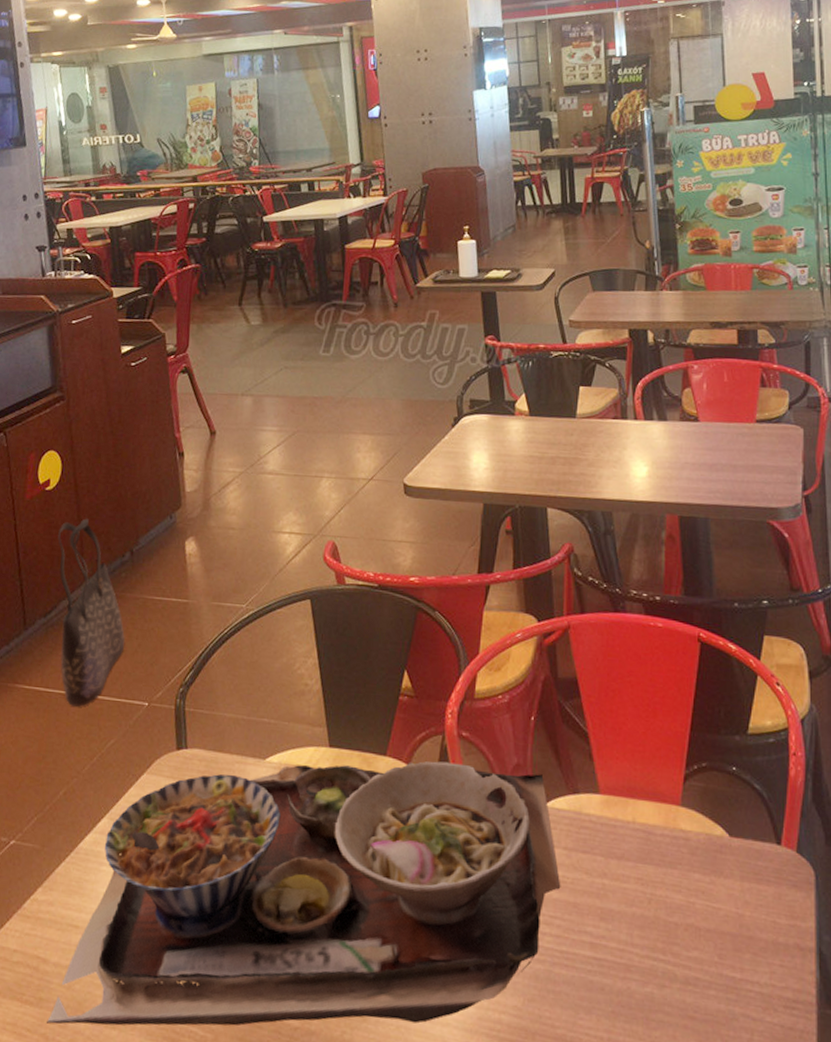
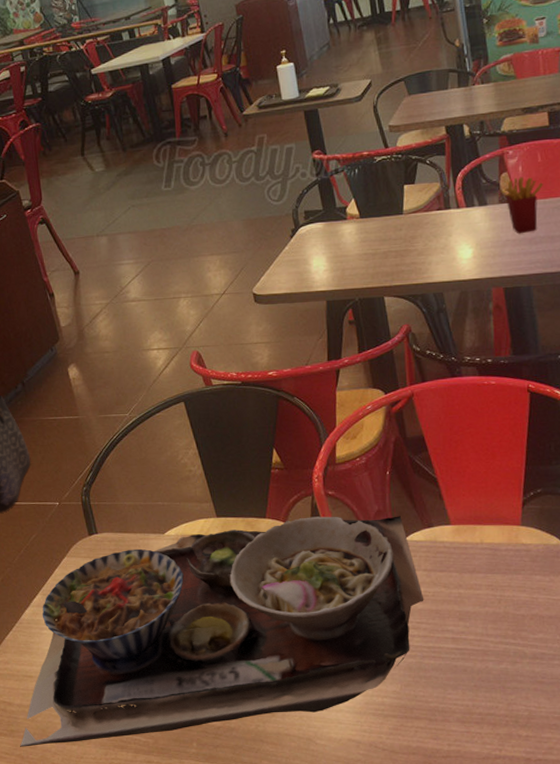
french fries: none [687,394,729,458] -> present [505,176,544,234]

